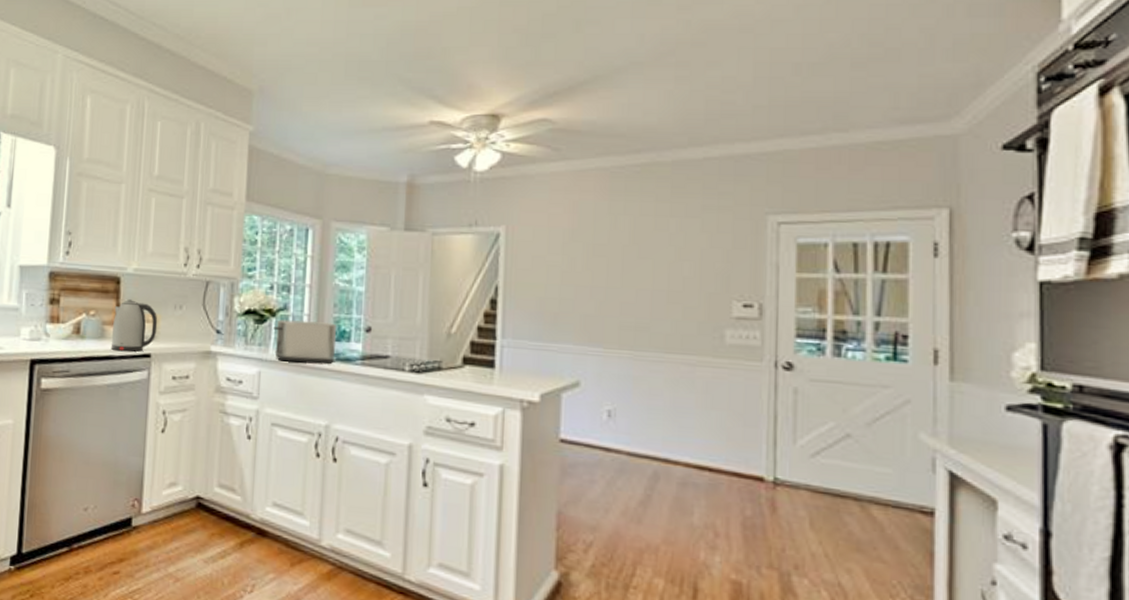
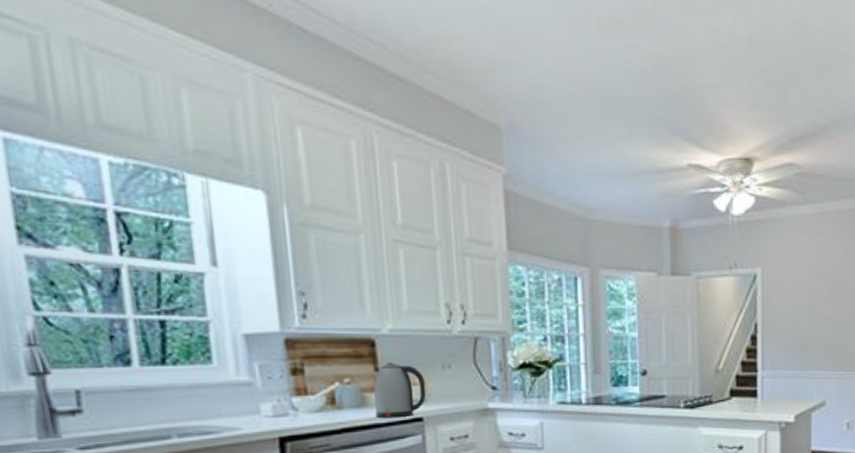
toaster: present [273,319,336,364] -> none [551,369,614,411]

